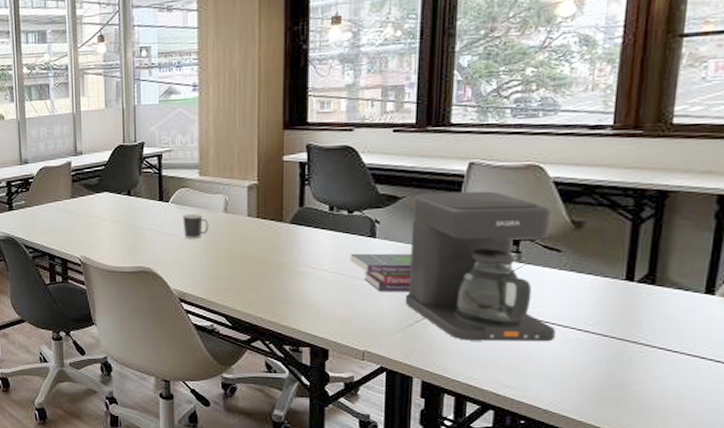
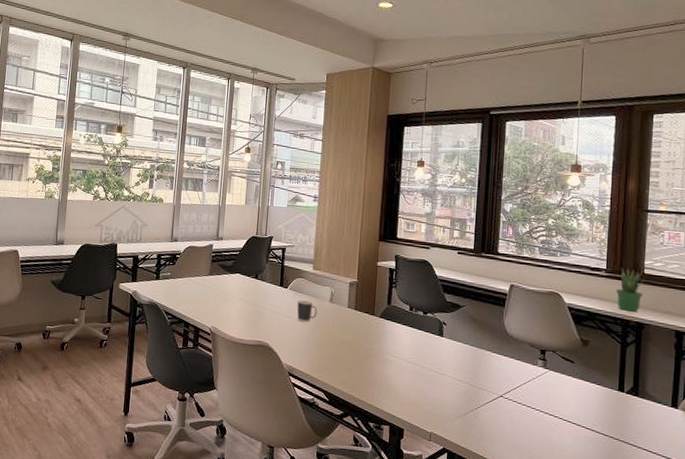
books: present [350,253,412,292] -> none [423,347,469,385]
coffee maker: present [405,191,556,342] -> none [463,304,571,437]
planter: none [627,120,674,177] -> present [616,267,645,312]

